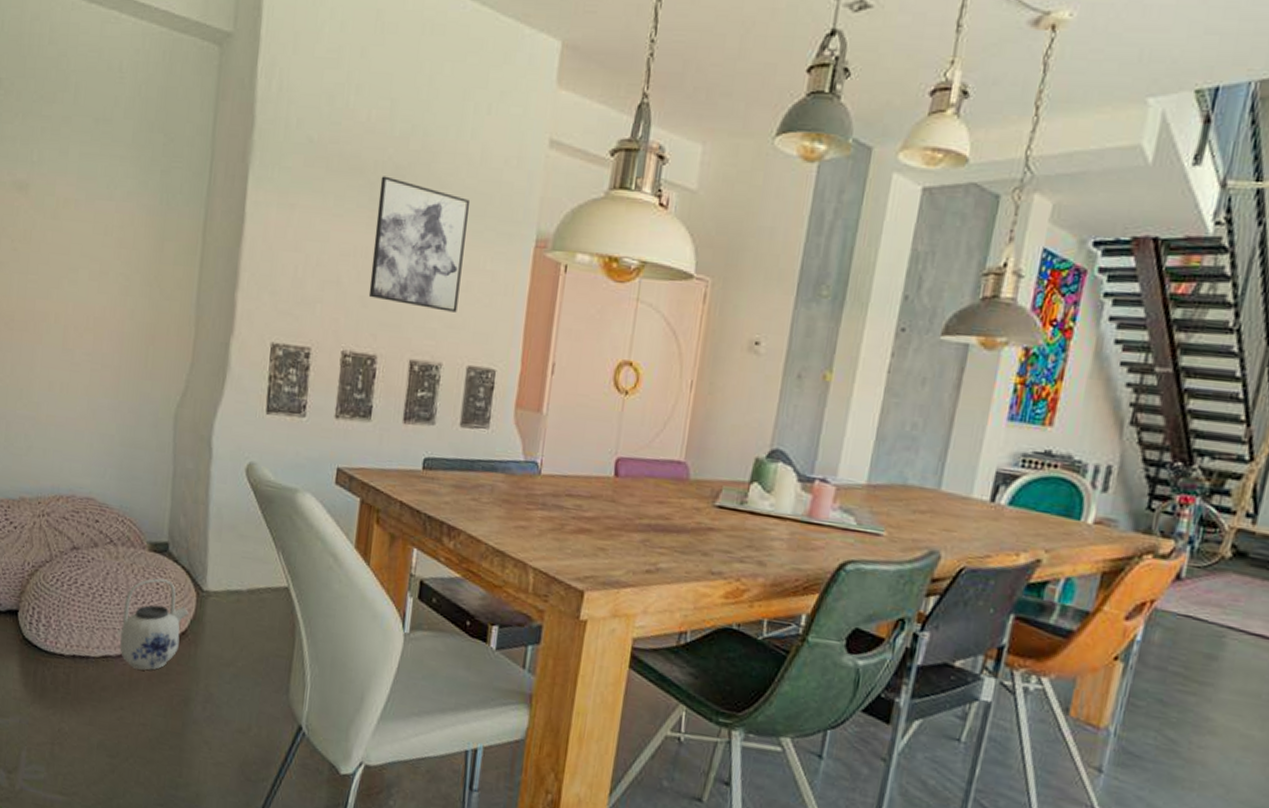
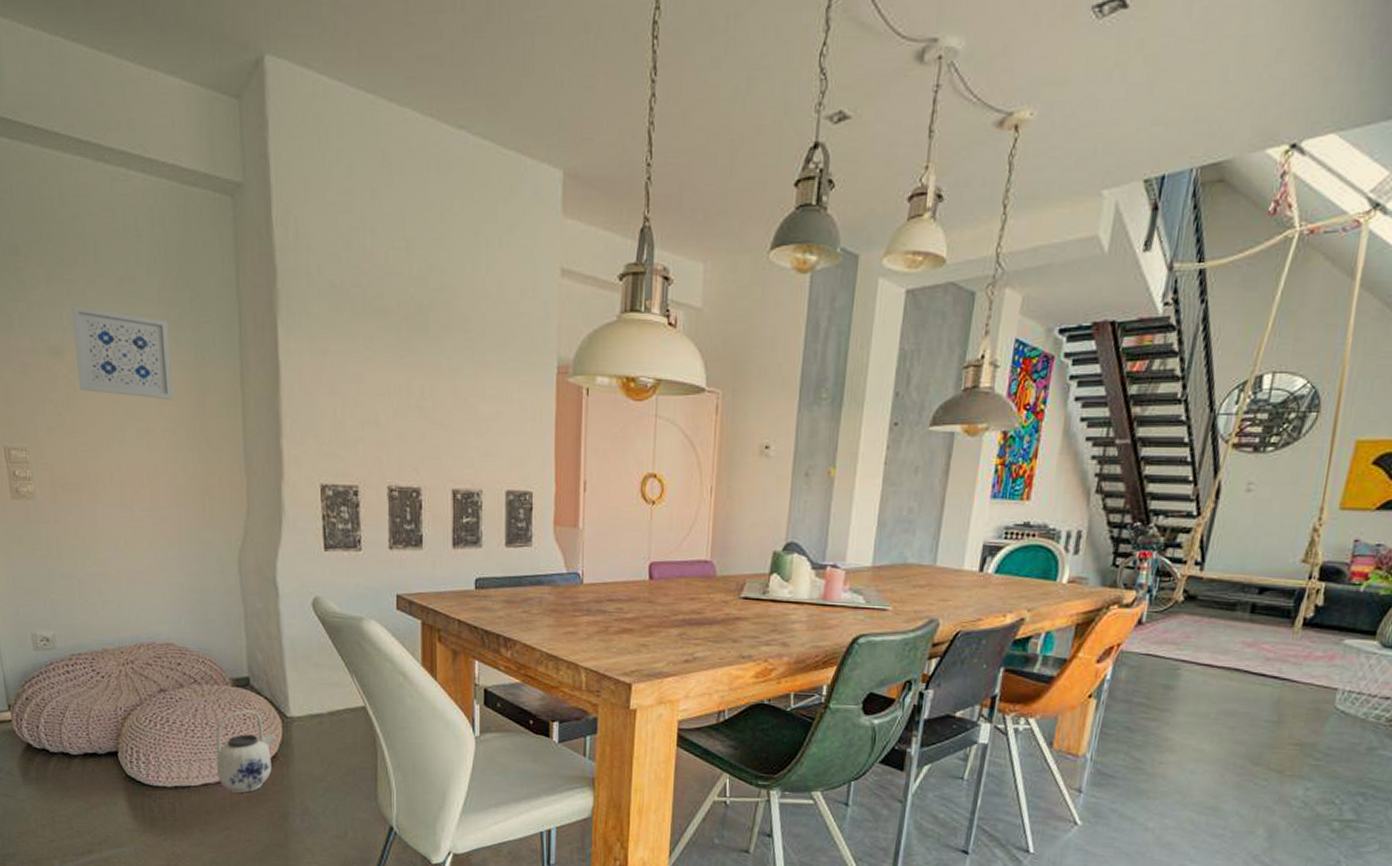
wall art: none [39,141,138,244] -> present [71,305,173,400]
wall art: present [368,176,471,312] -> none [405,316,493,441]

